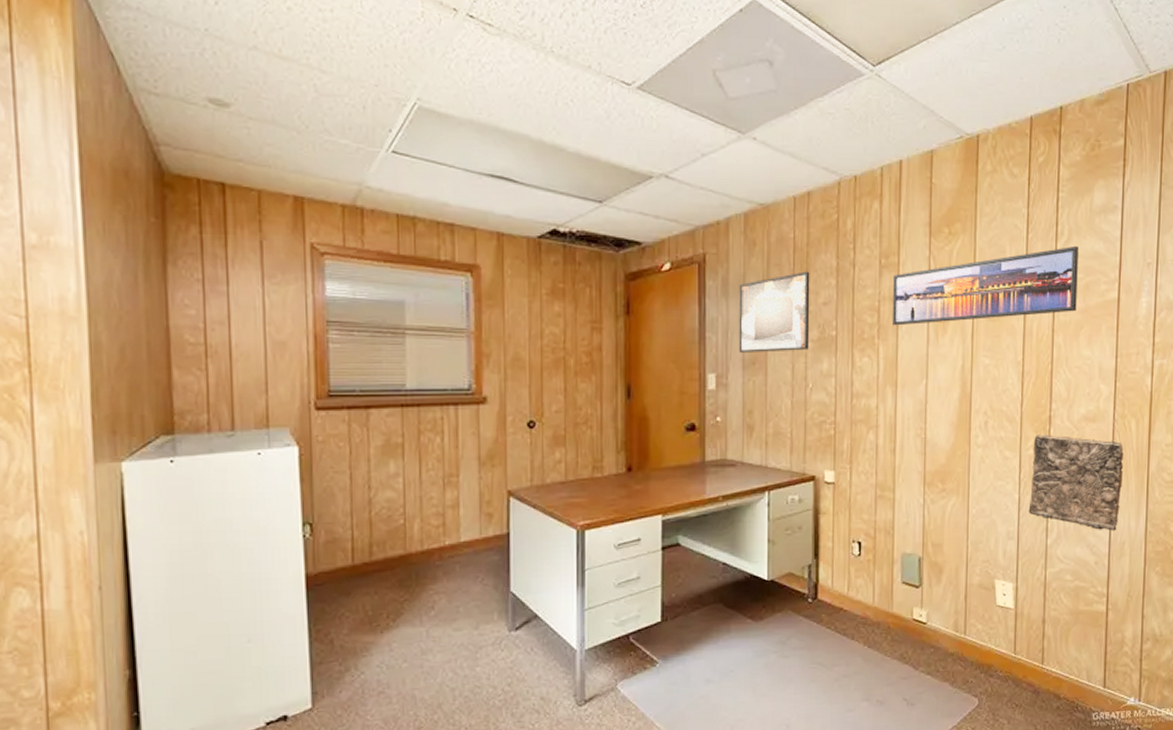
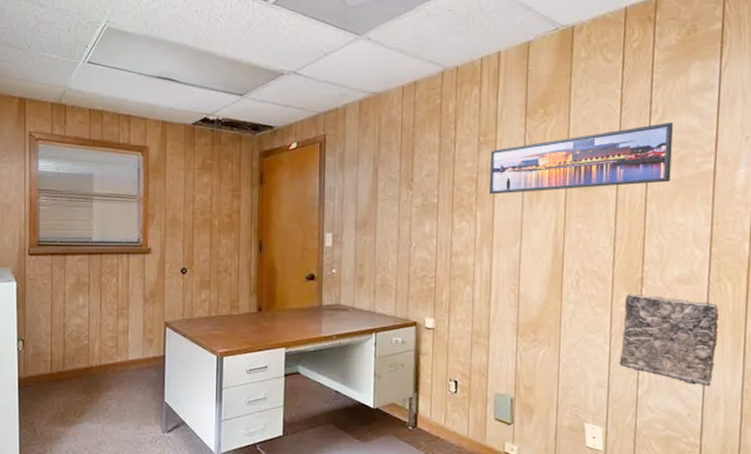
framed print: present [738,271,810,352] -> none [352,148,415,216]

